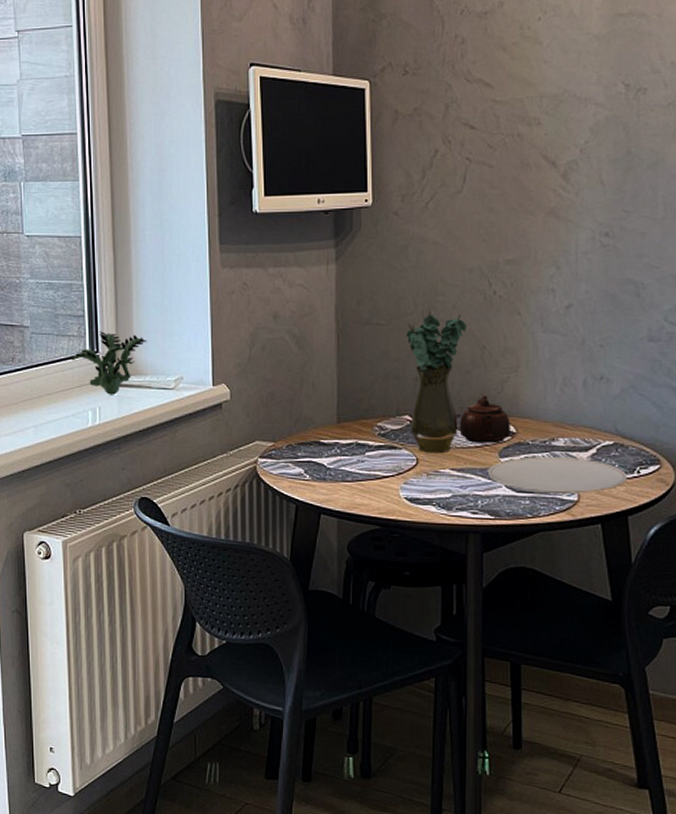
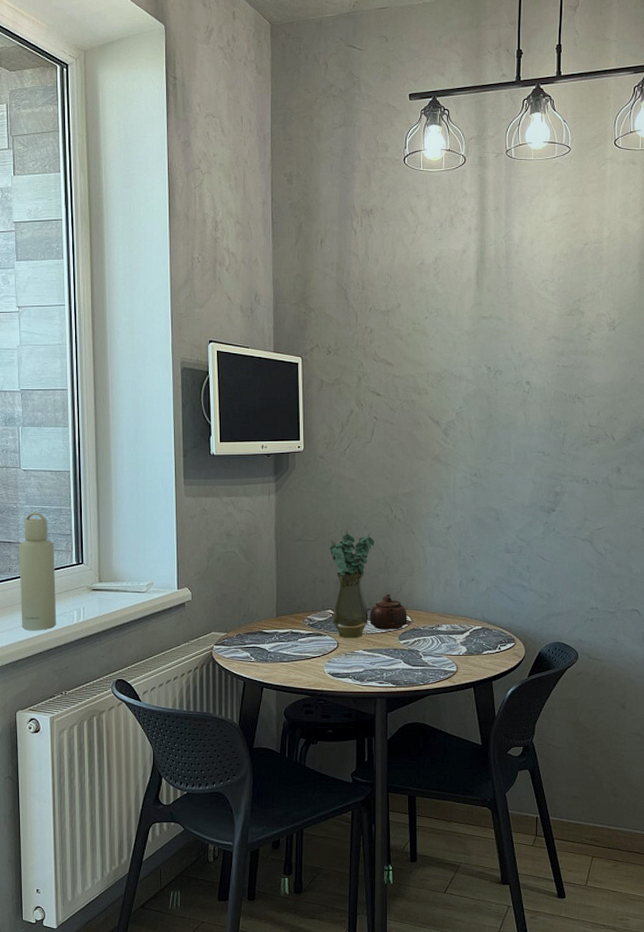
bottle: none [22,288,69,435] -> present [18,512,57,631]
succulent plant: present [70,331,147,395] -> none [59,547,124,598]
plate: present [487,457,628,495] -> none [390,639,492,667]

